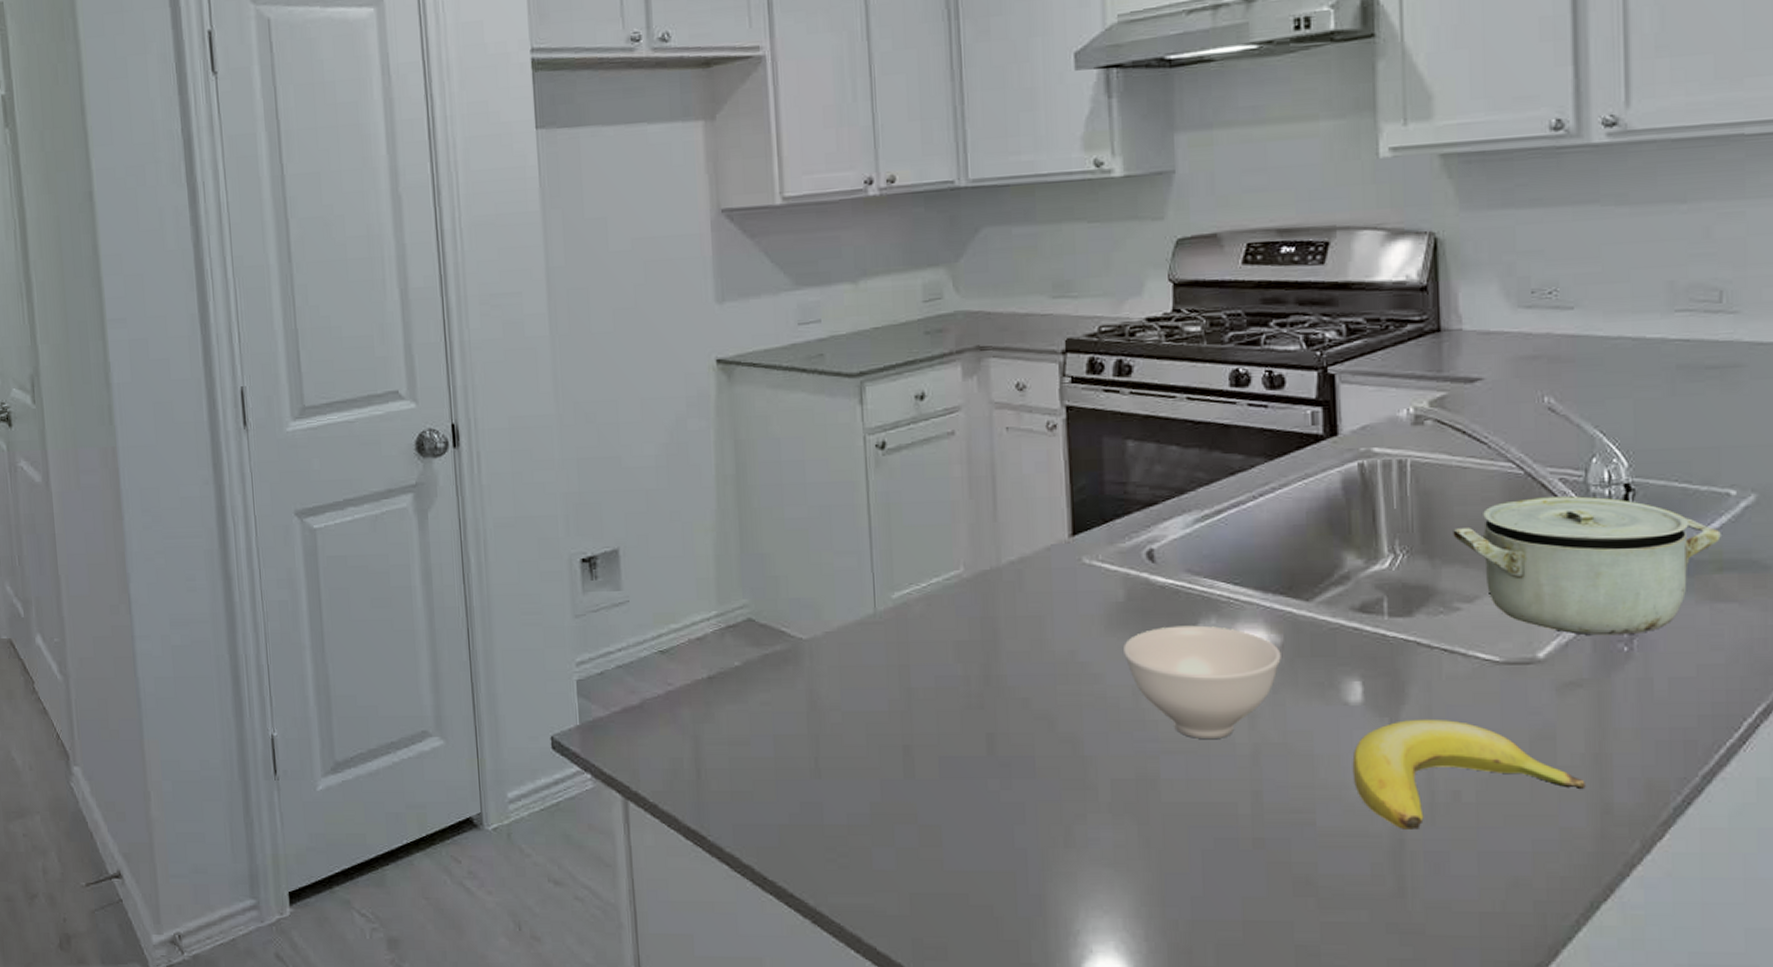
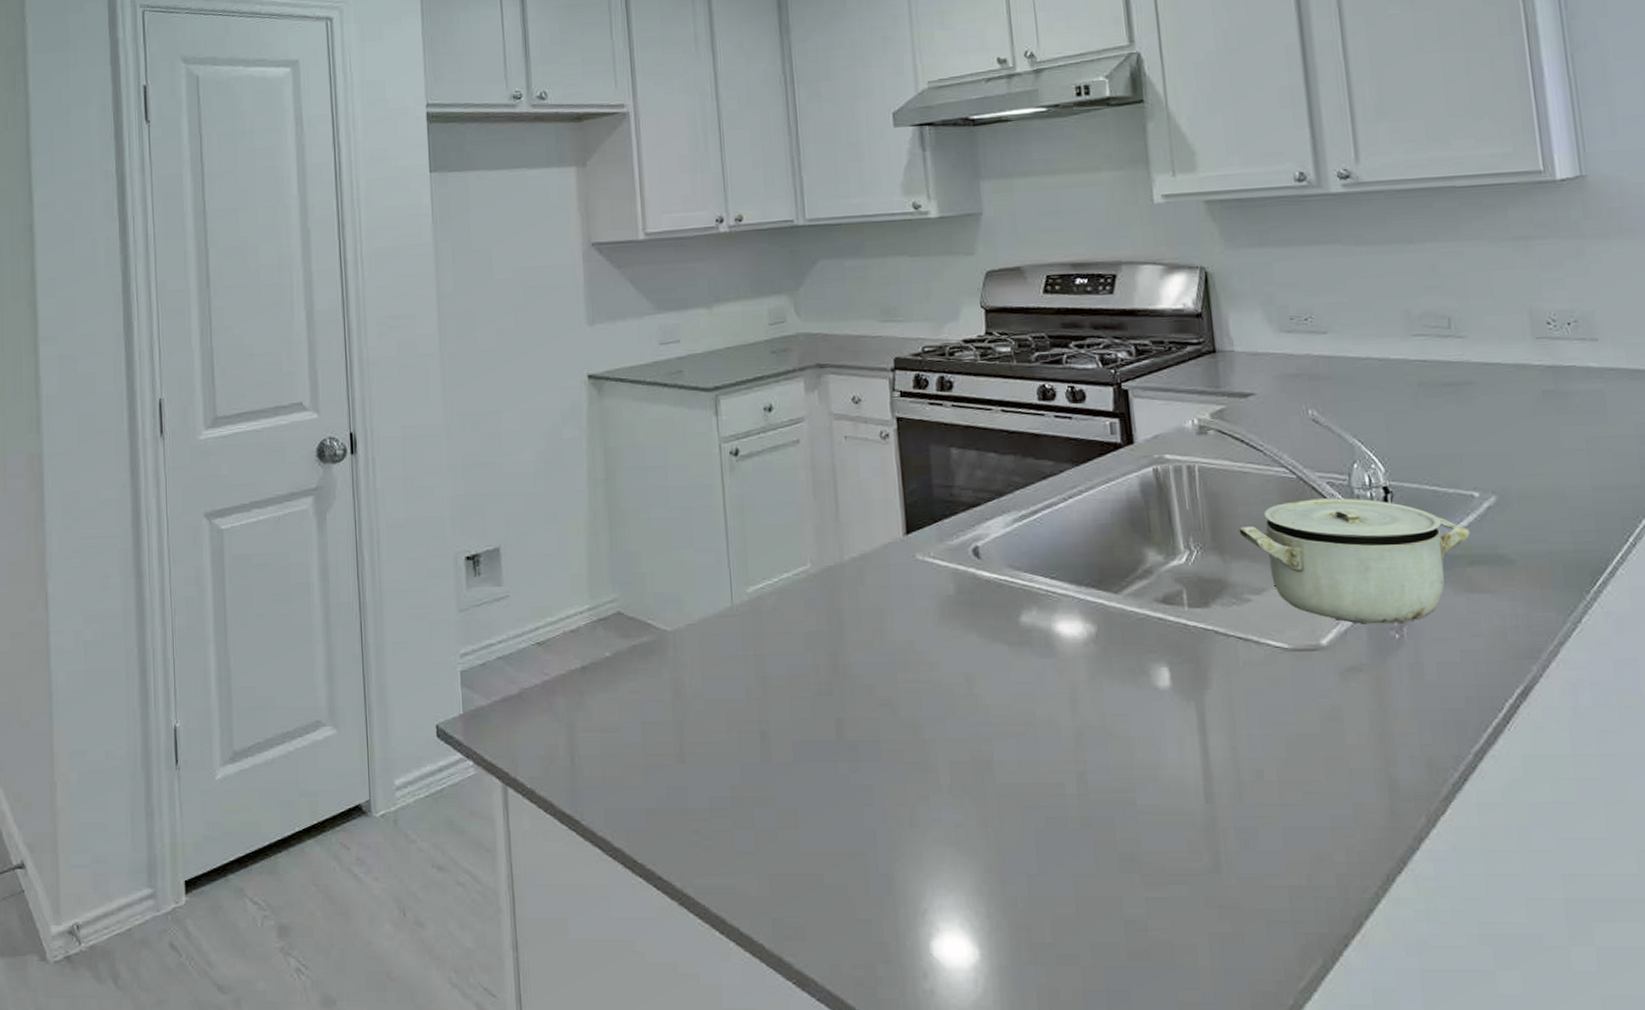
bowl: present [1122,625,1281,740] -> none [955,616,1096,723]
banana: present [1352,718,1586,829] -> none [1165,702,1373,807]

